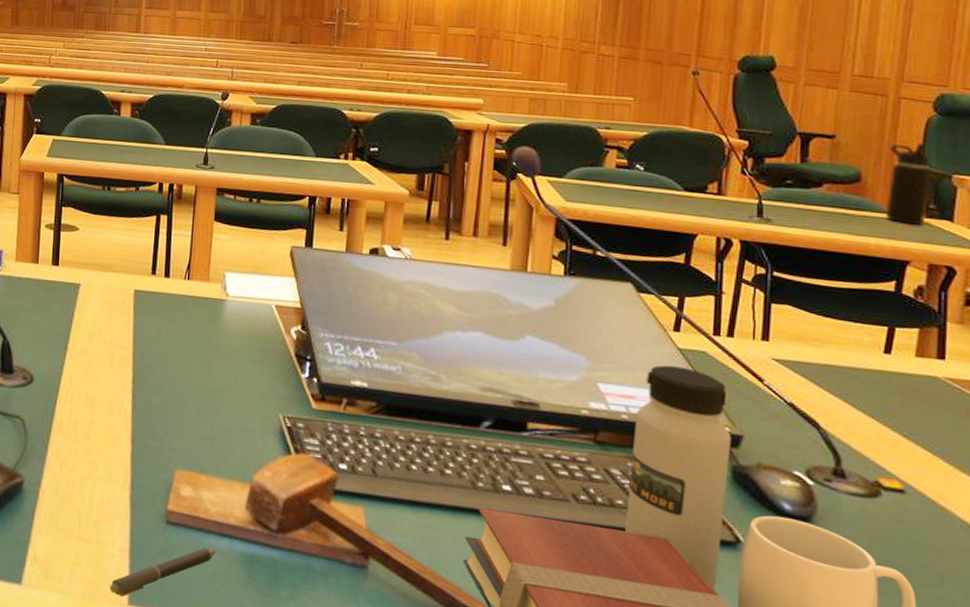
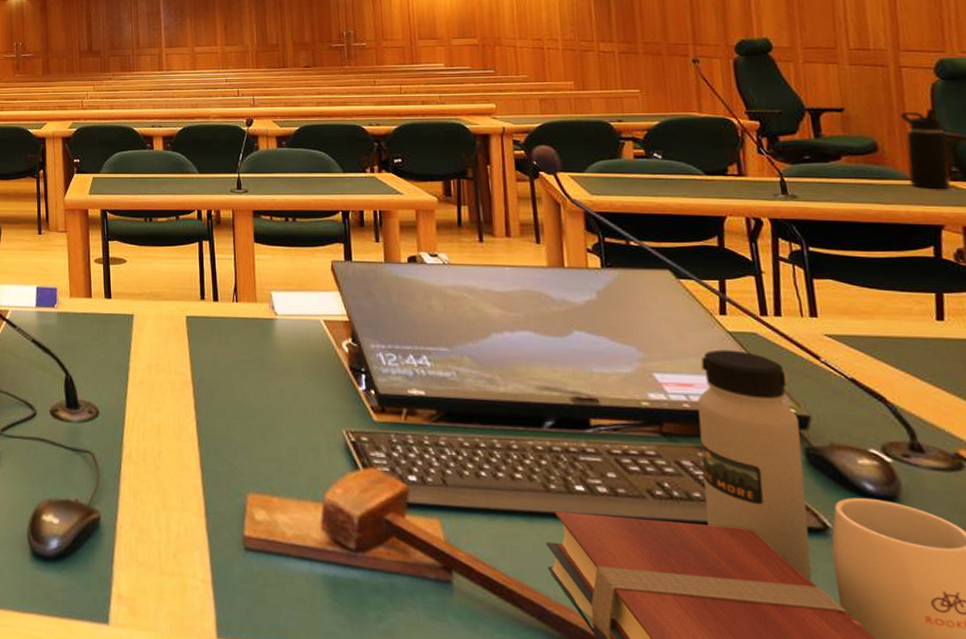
pen: present [110,548,217,597] -> none [197,573,299,630]

